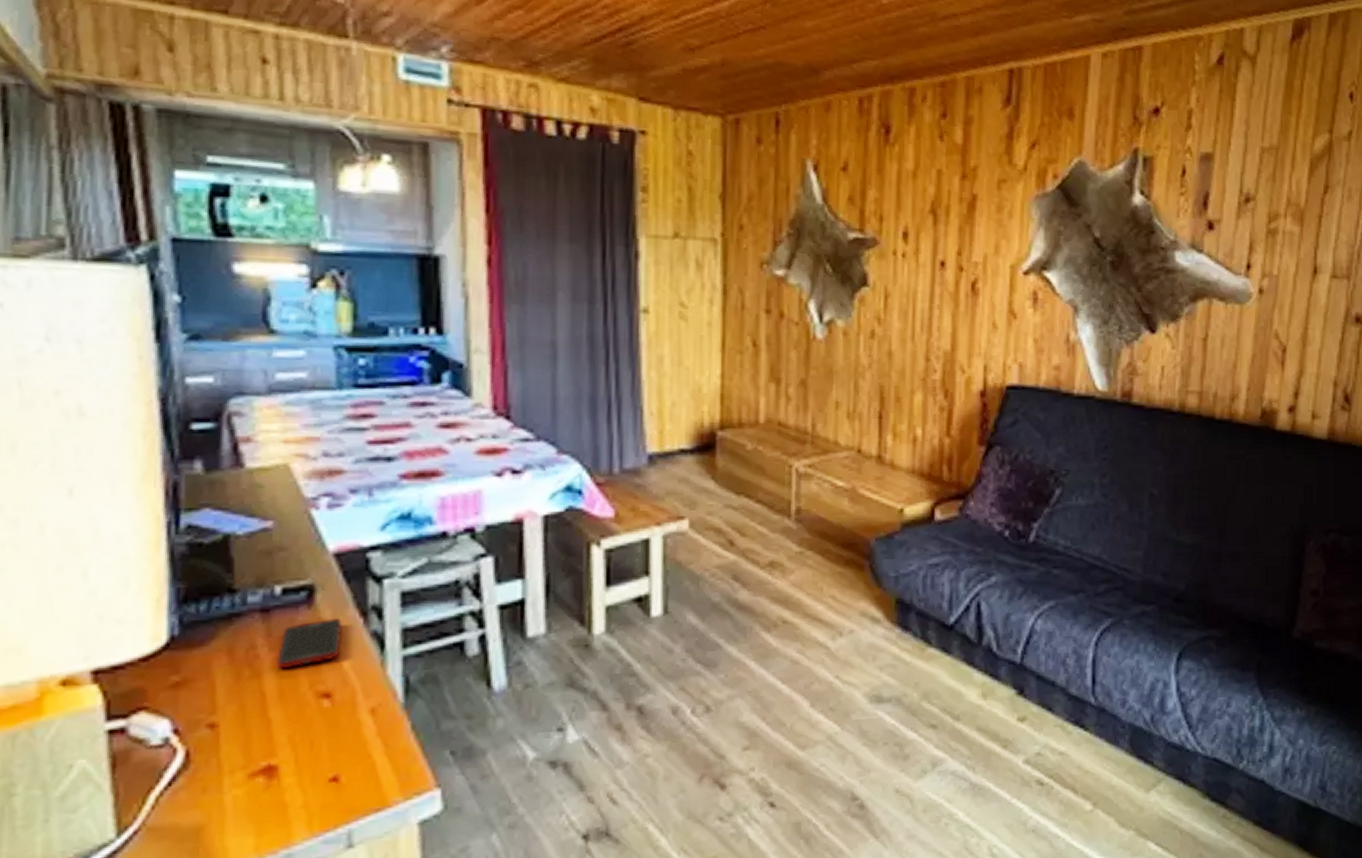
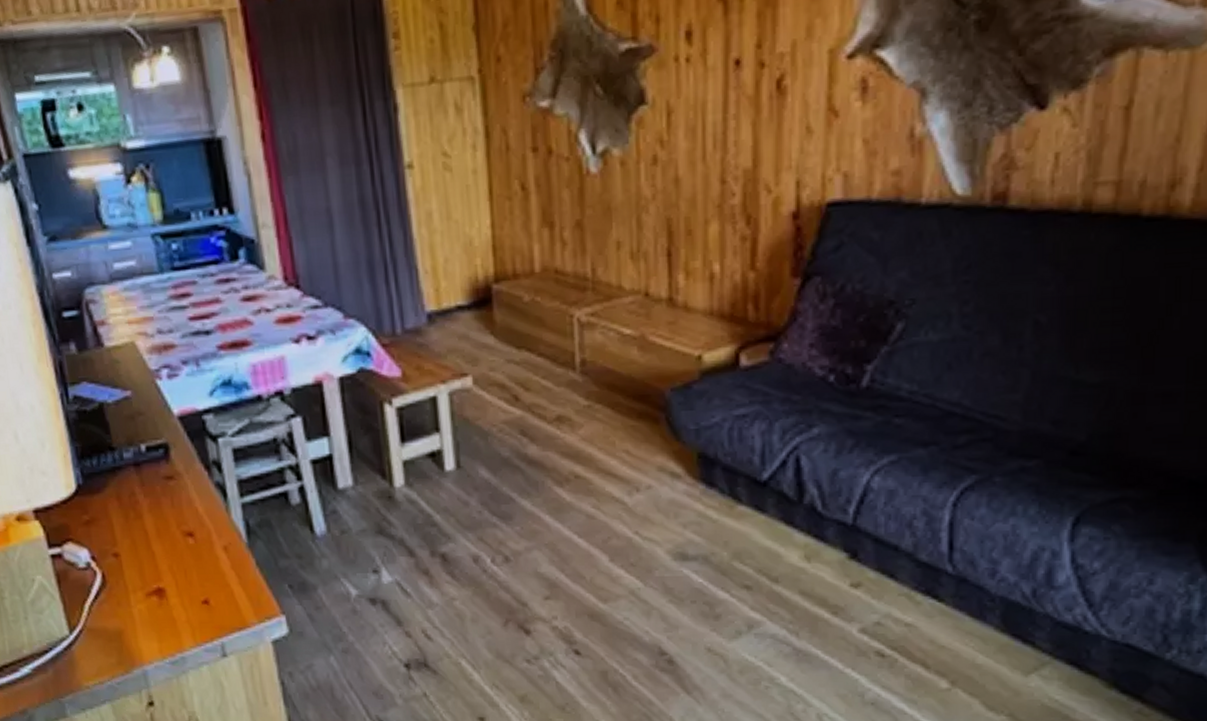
cell phone: present [276,617,342,670] -> none [150,470,195,513]

